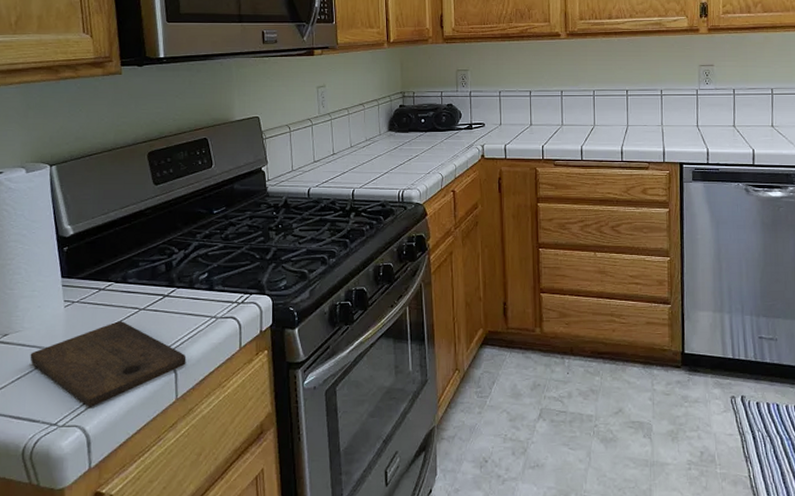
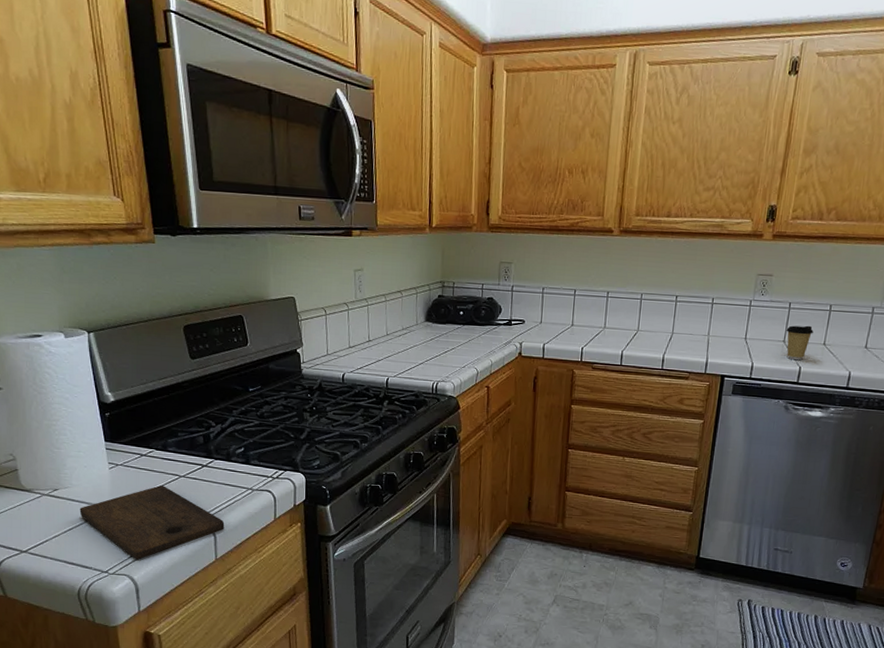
coffee cup: none [734,109,760,142] -> present [786,325,813,360]

